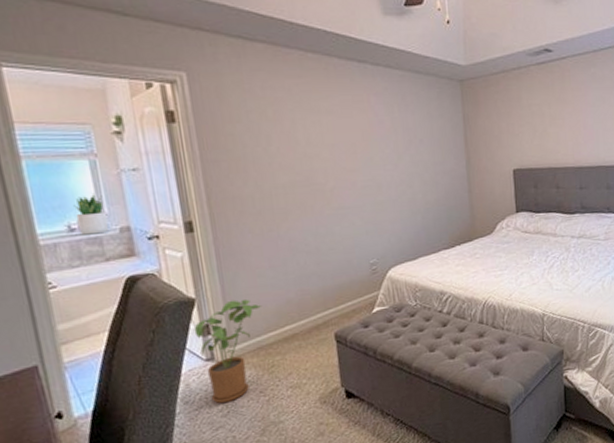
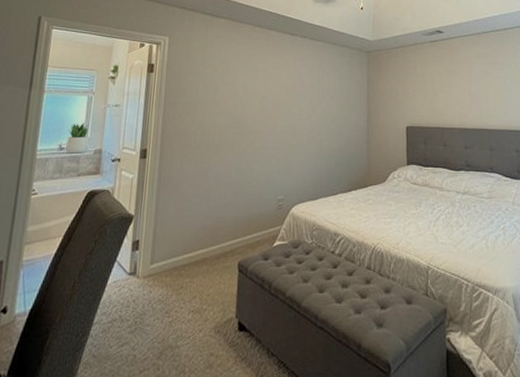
house plant: present [194,299,262,404] -> none [125,220,184,319]

